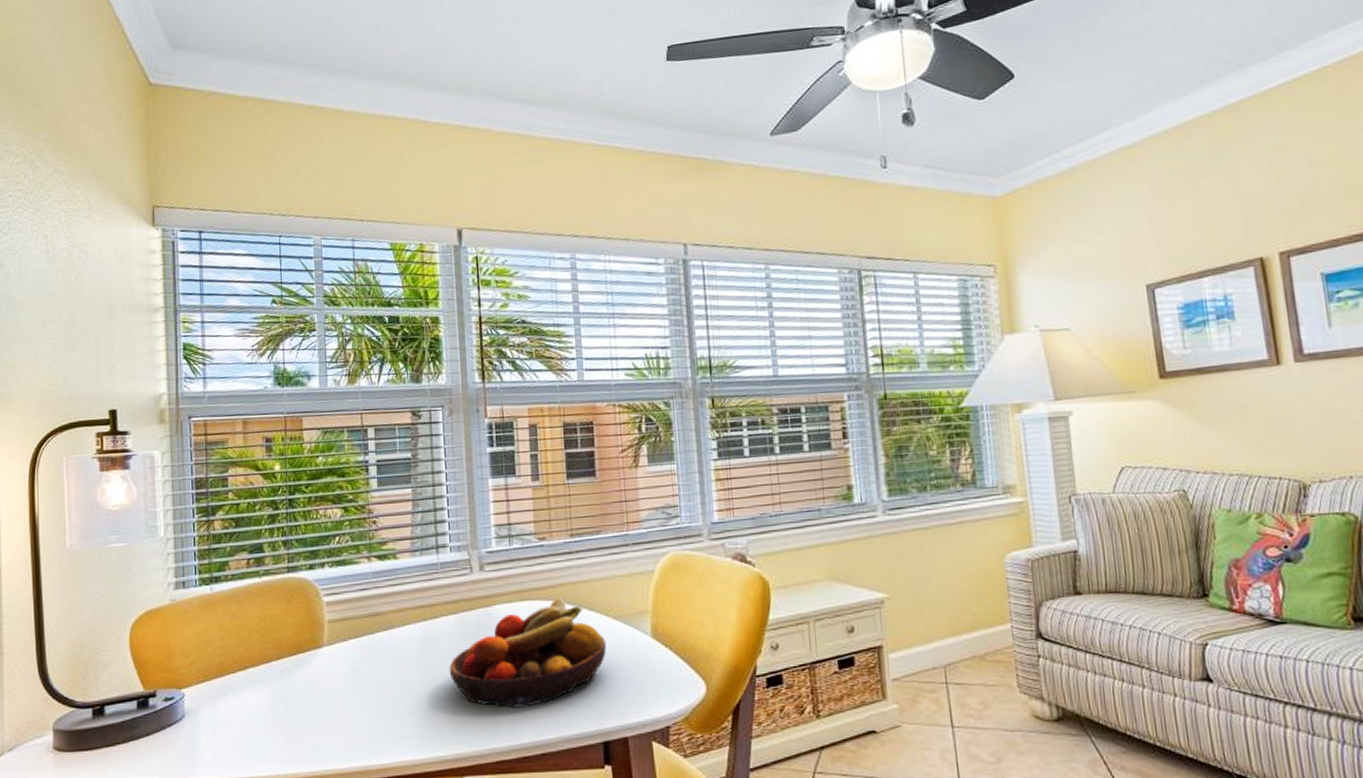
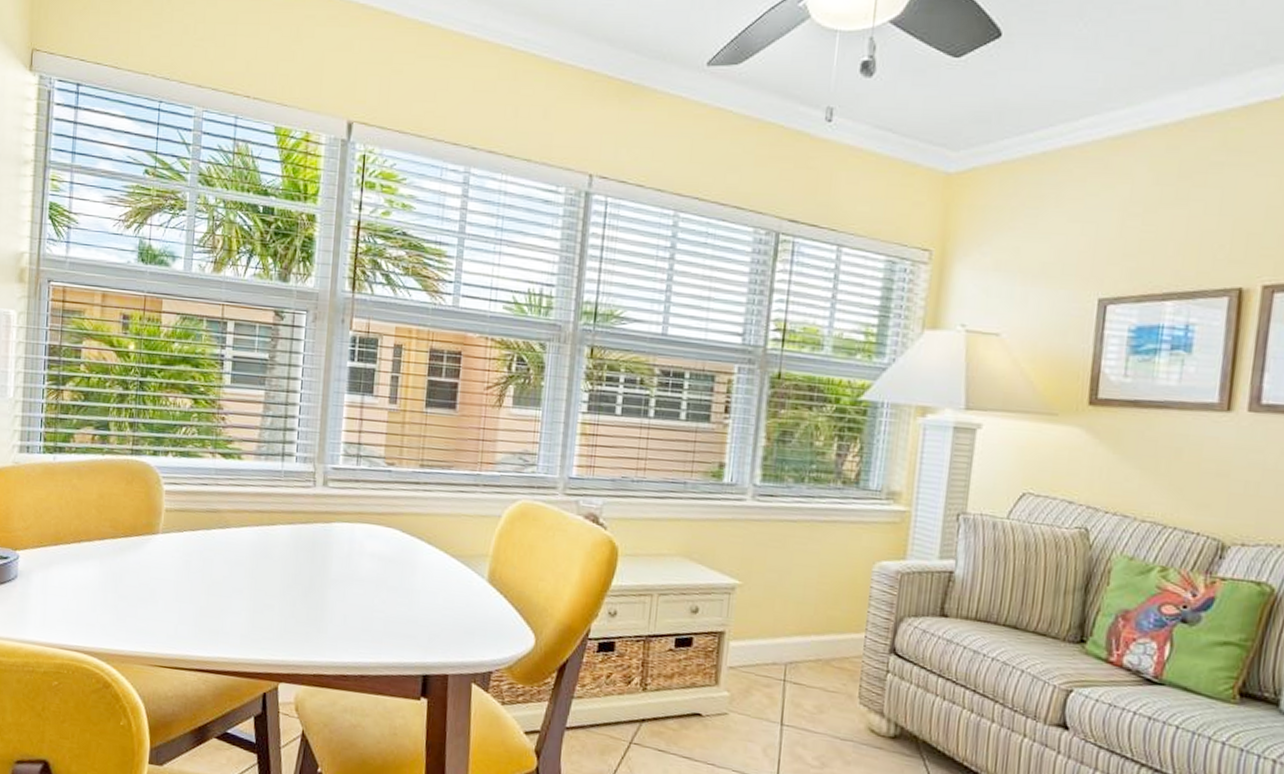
fruit bowl: present [449,596,607,708] -> none [279,525,441,628]

